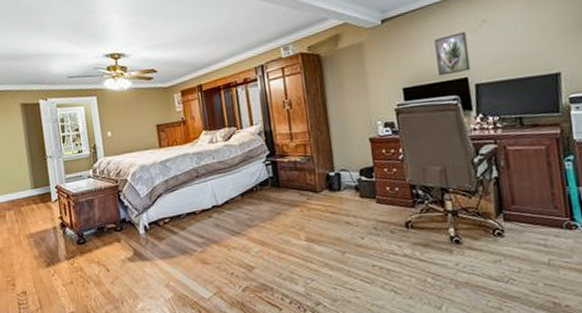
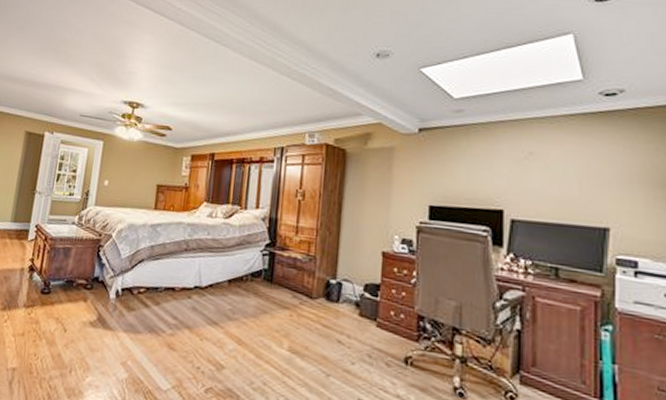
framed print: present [434,31,471,76] -> none [471,159,509,203]

